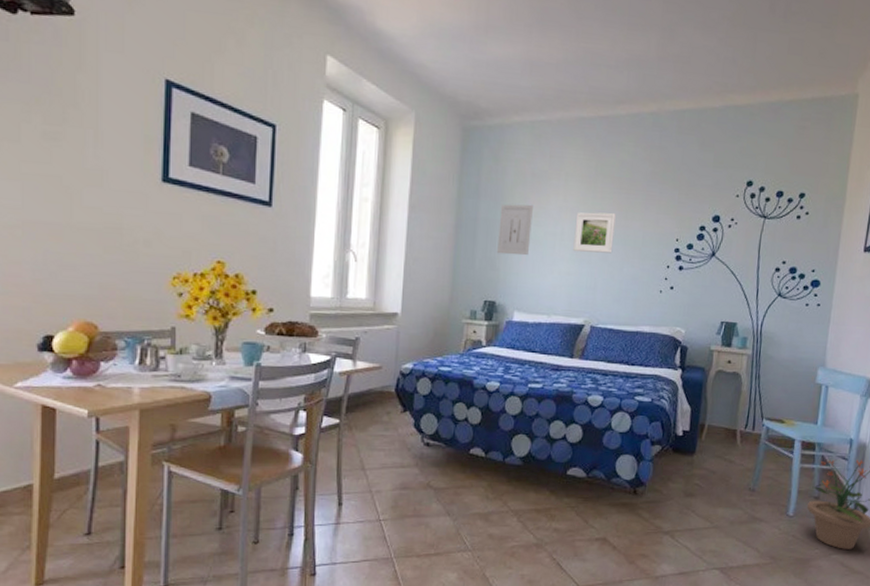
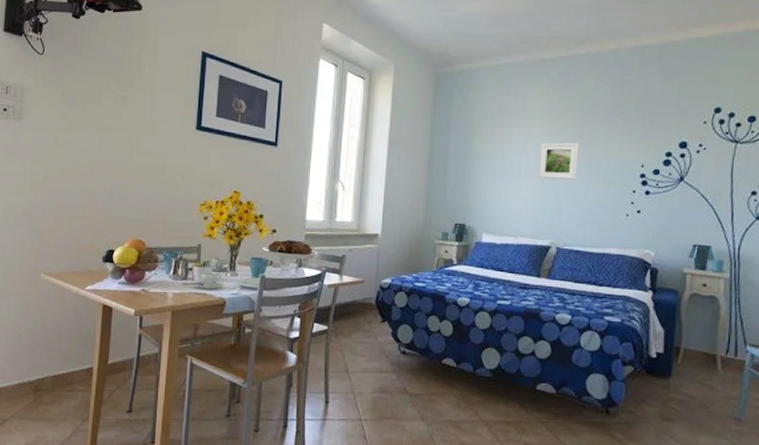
wall art: present [497,204,533,256] -> none [467,137,499,183]

